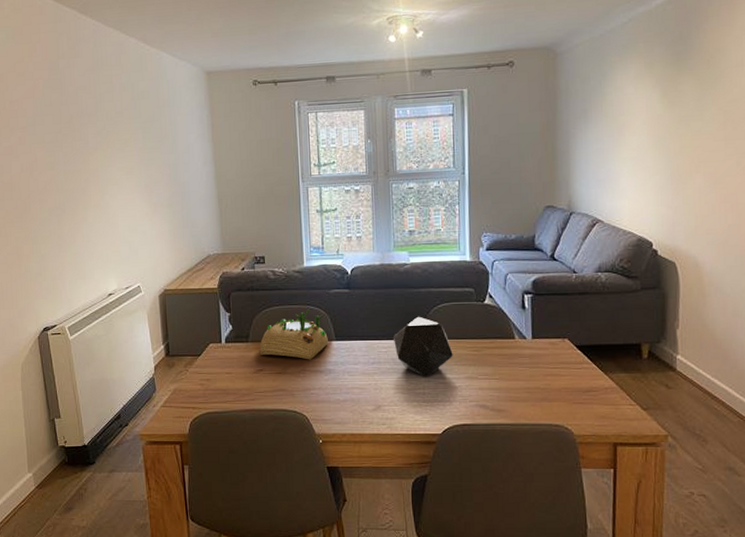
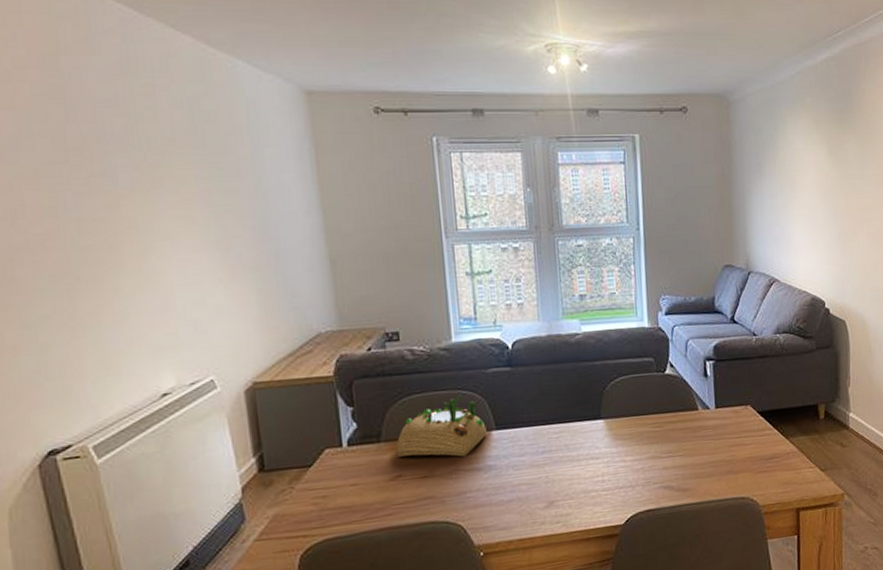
decorative tray: present [394,317,453,377] -> none [566,394,634,462]

